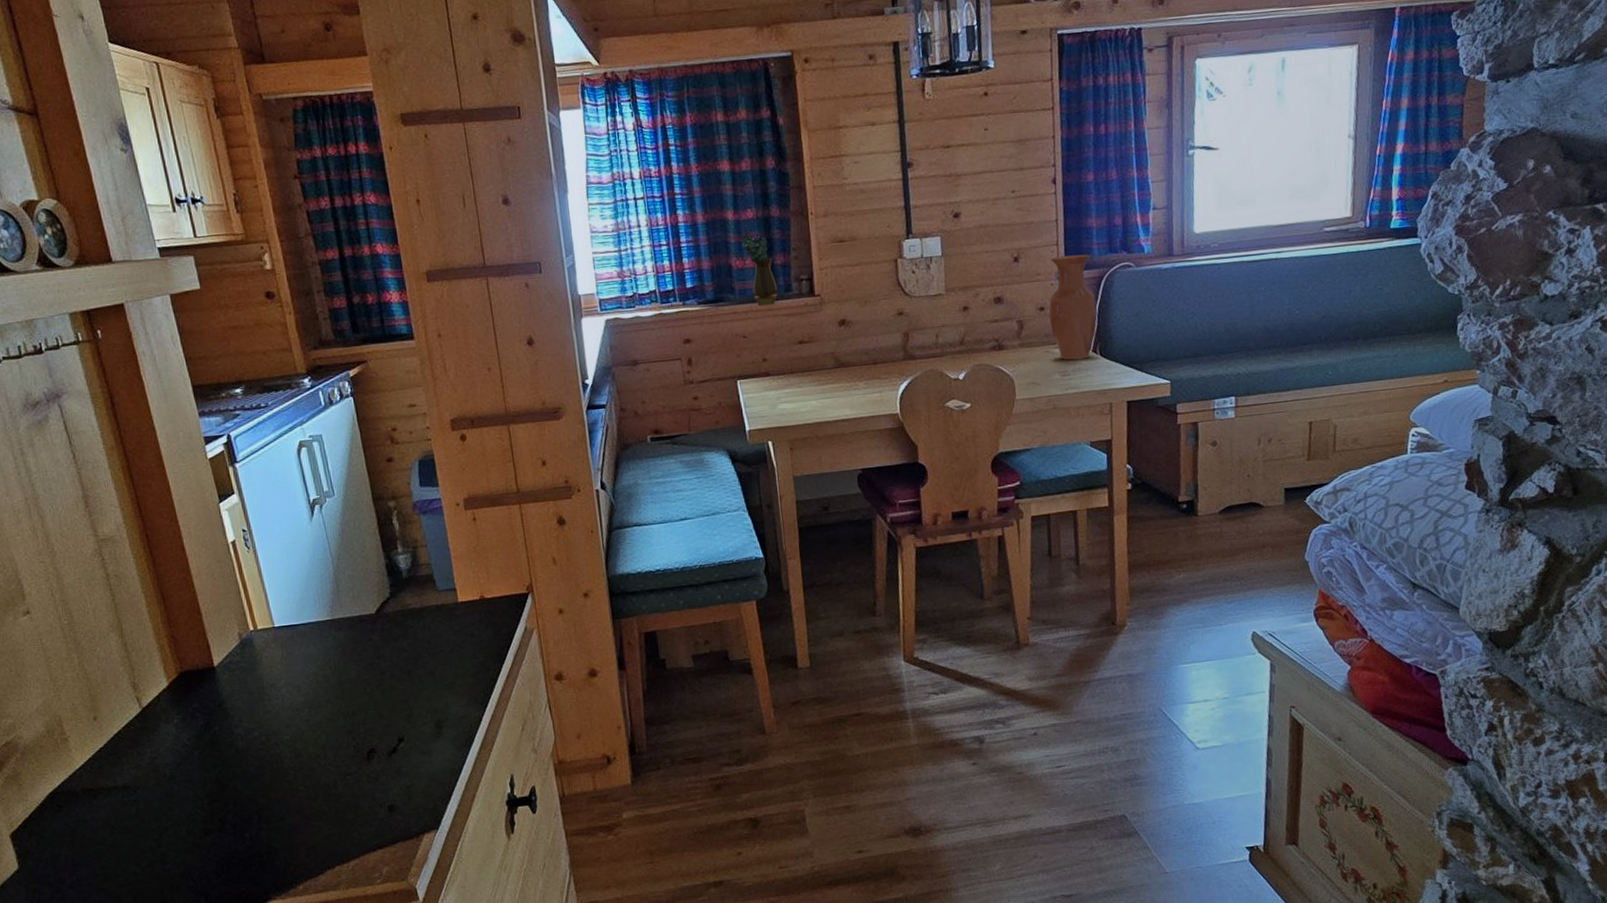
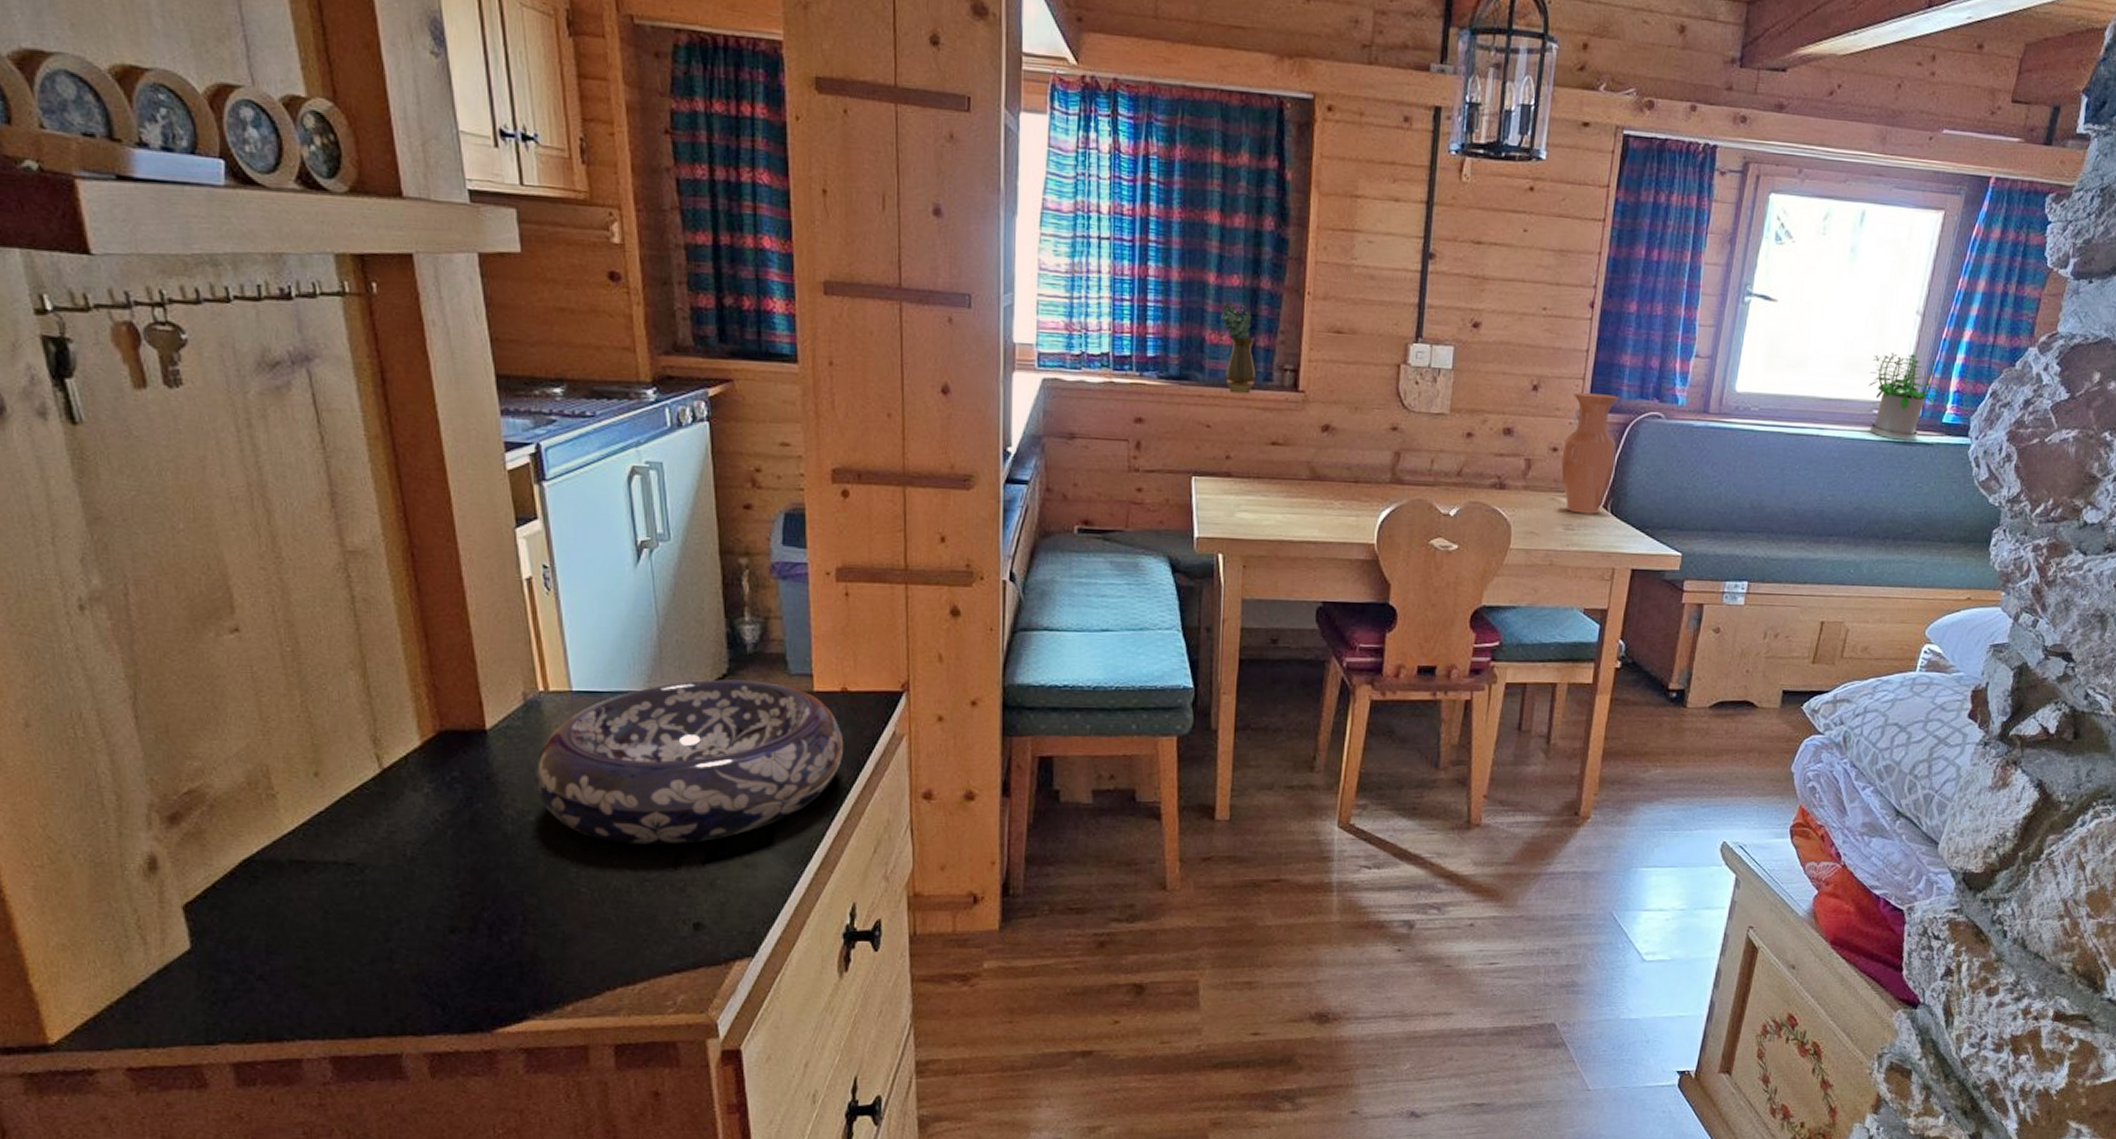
decorative bowl: none [253,599,489,747] -> present [534,679,844,845]
potted plant: none [1314,173,1382,251] -> present [1868,353,1940,441]

